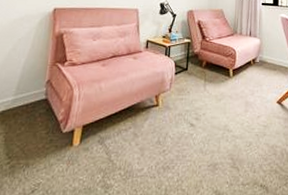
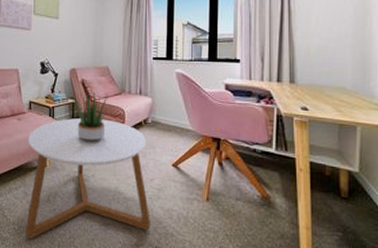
coffee table: none [131,57,257,185] -> present [25,118,150,239]
potted plant: none [188,33,224,80] -> present [72,93,111,141]

